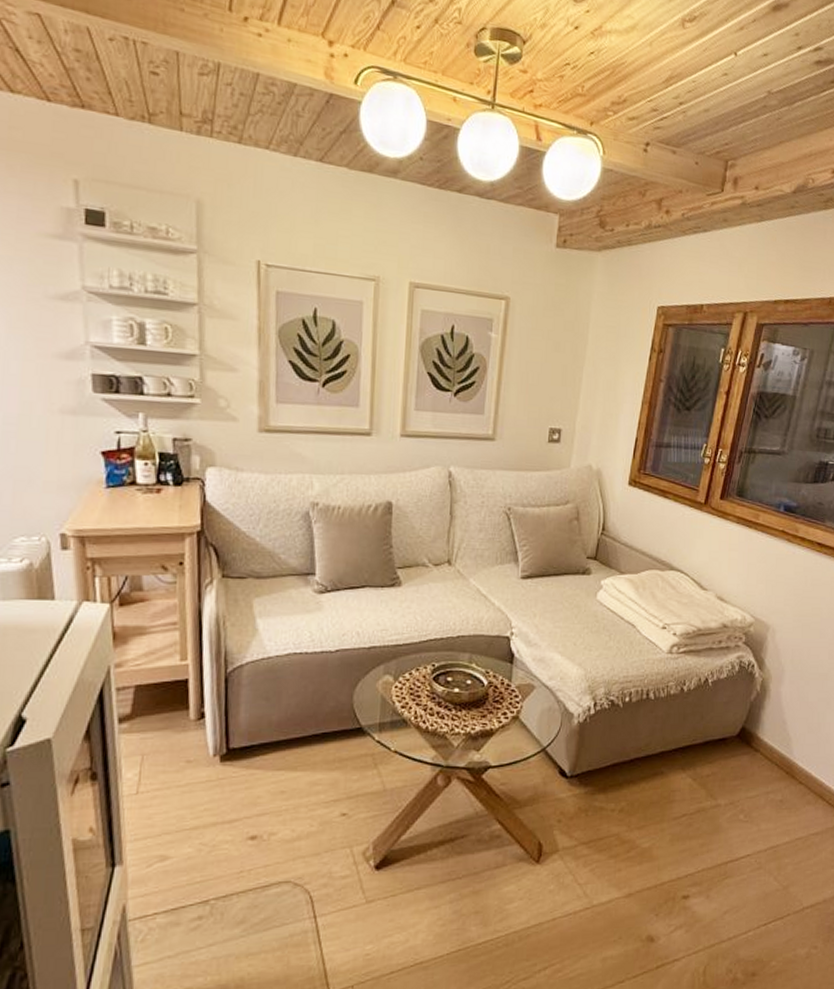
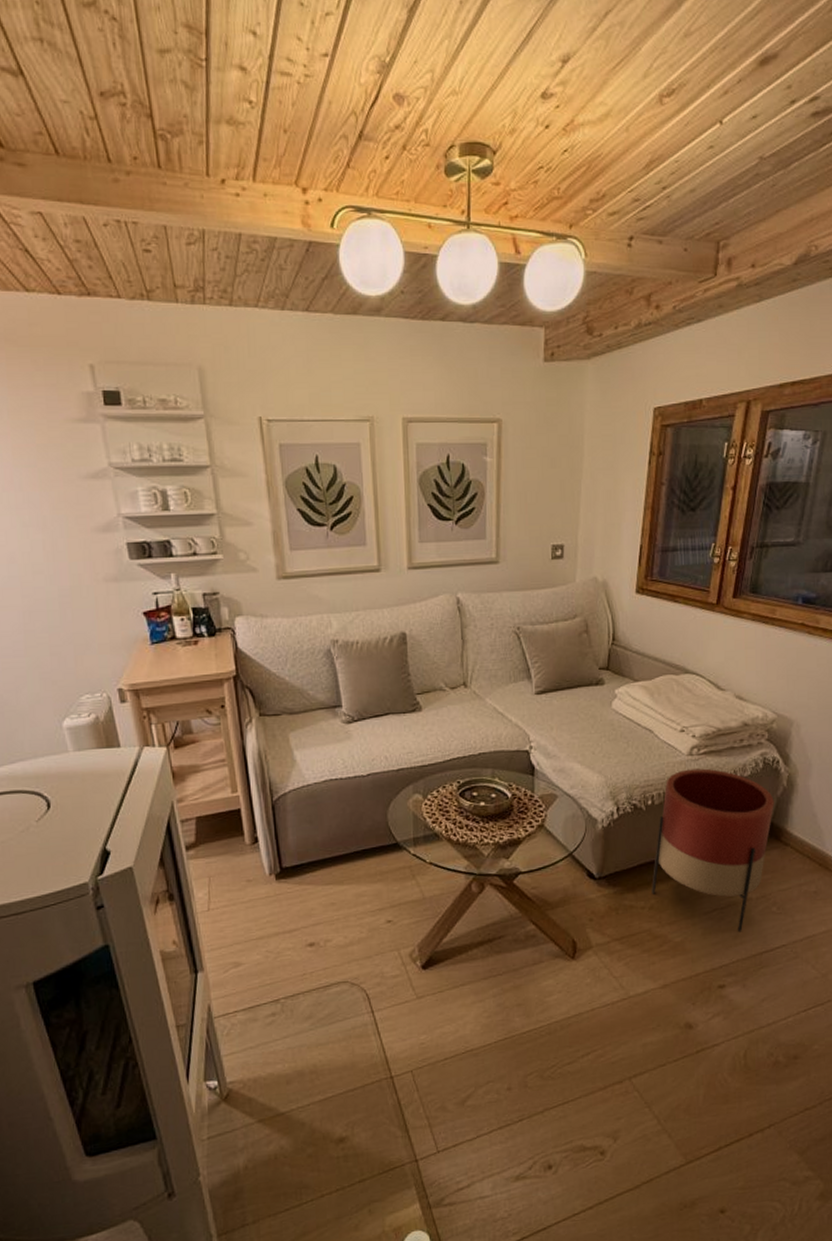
planter: none [623,668,748,840] -> present [652,768,774,933]

